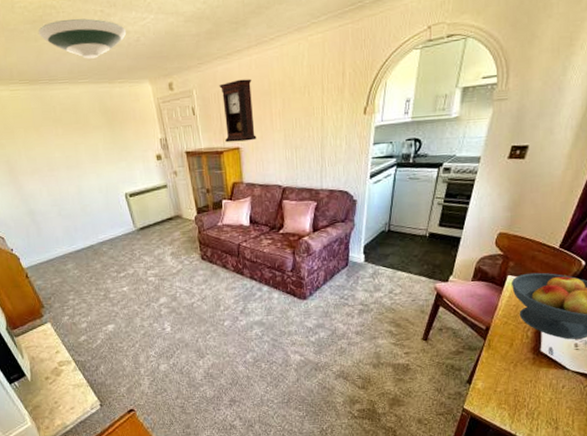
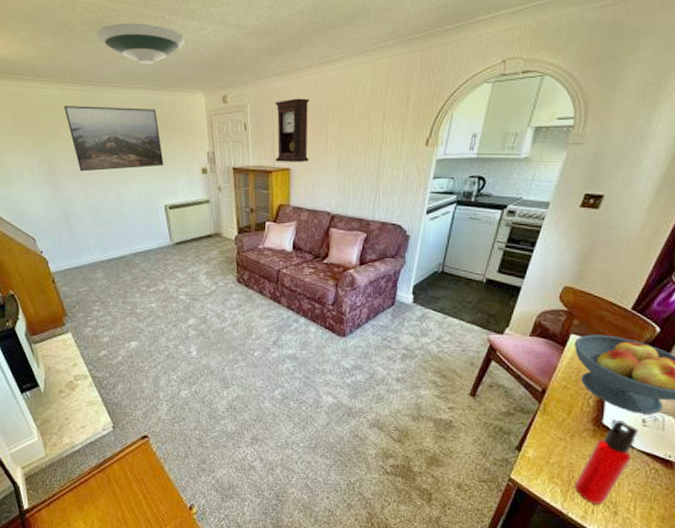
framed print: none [15,102,120,169] -> present [64,106,164,172]
water bottle: none [520,347,571,423] -> present [574,420,638,505]

